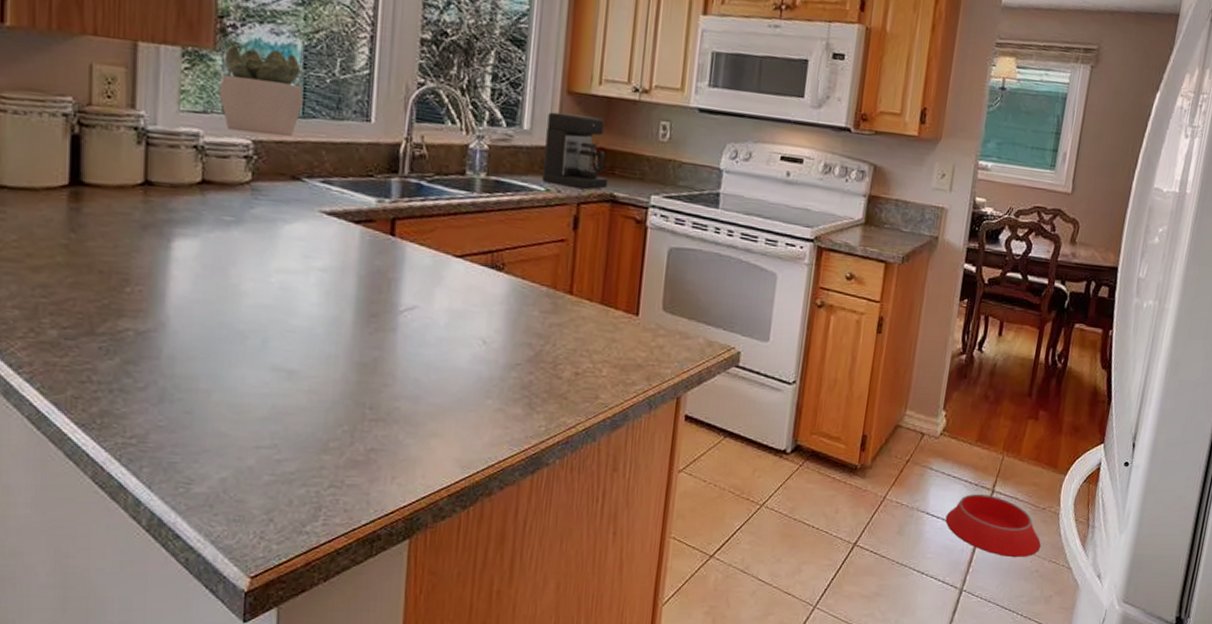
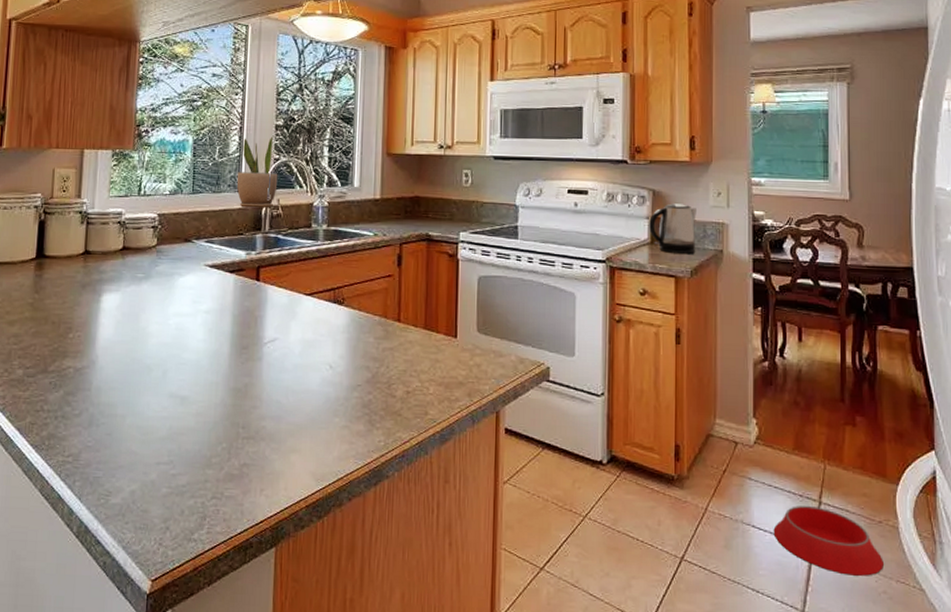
succulent plant: present [219,44,304,137] -> none [136,144,193,209]
potted plant: none [365,51,423,147] -> present [236,135,278,208]
coffee maker: present [542,112,608,190] -> none [371,171,424,232]
kettle: none [865,181,918,240] -> present [649,203,696,255]

